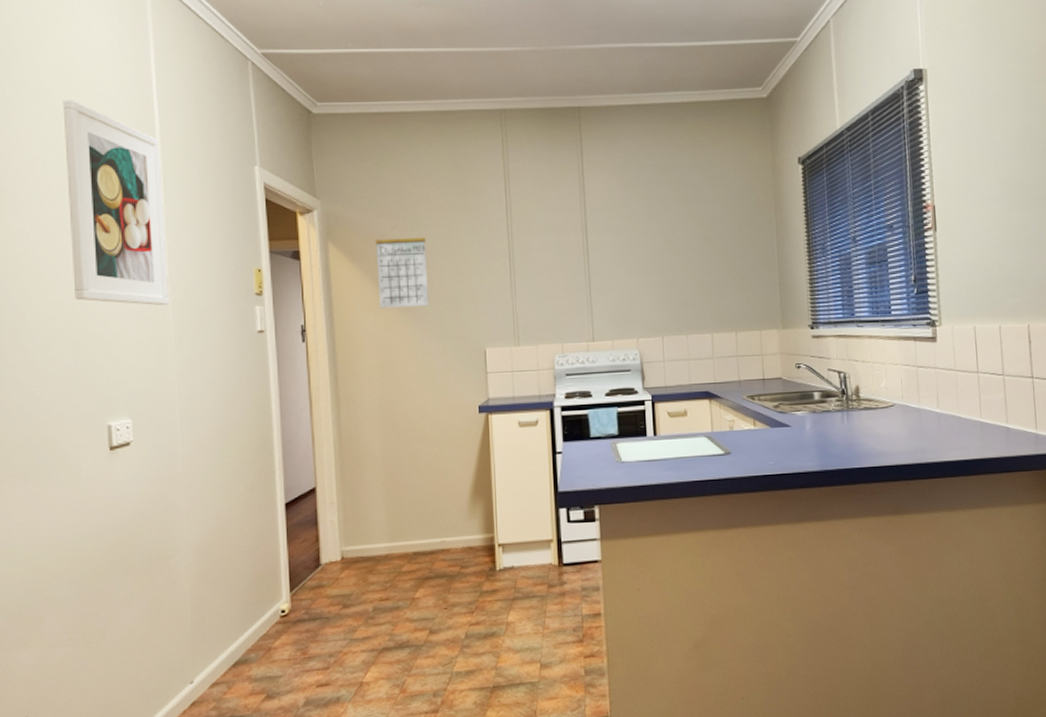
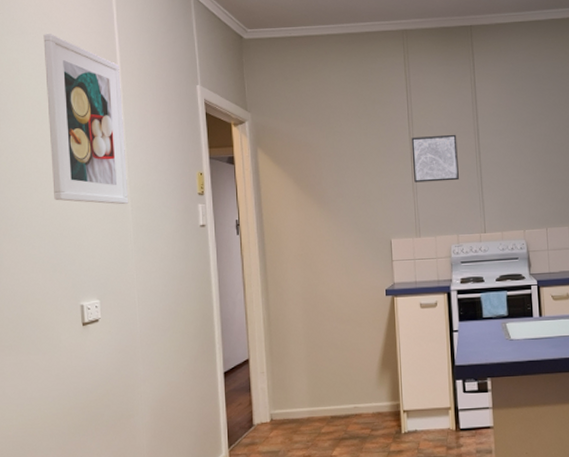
calendar: present [376,226,429,309] -> none [297,134,343,205]
wall art: none [509,229,564,284] -> present [411,134,459,183]

